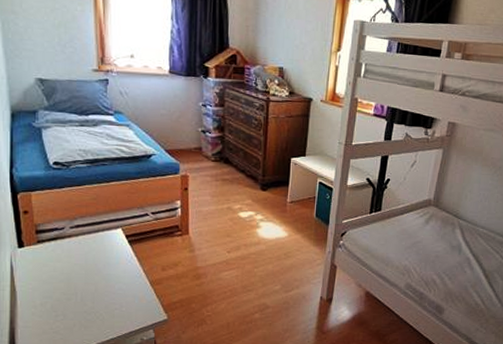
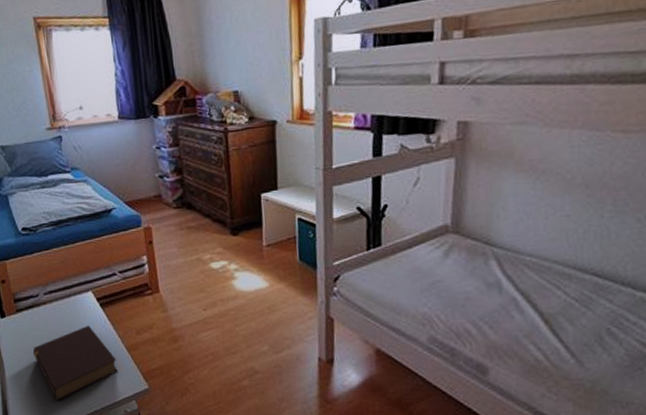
book: none [50,259,139,329] -> present [32,325,118,401]

